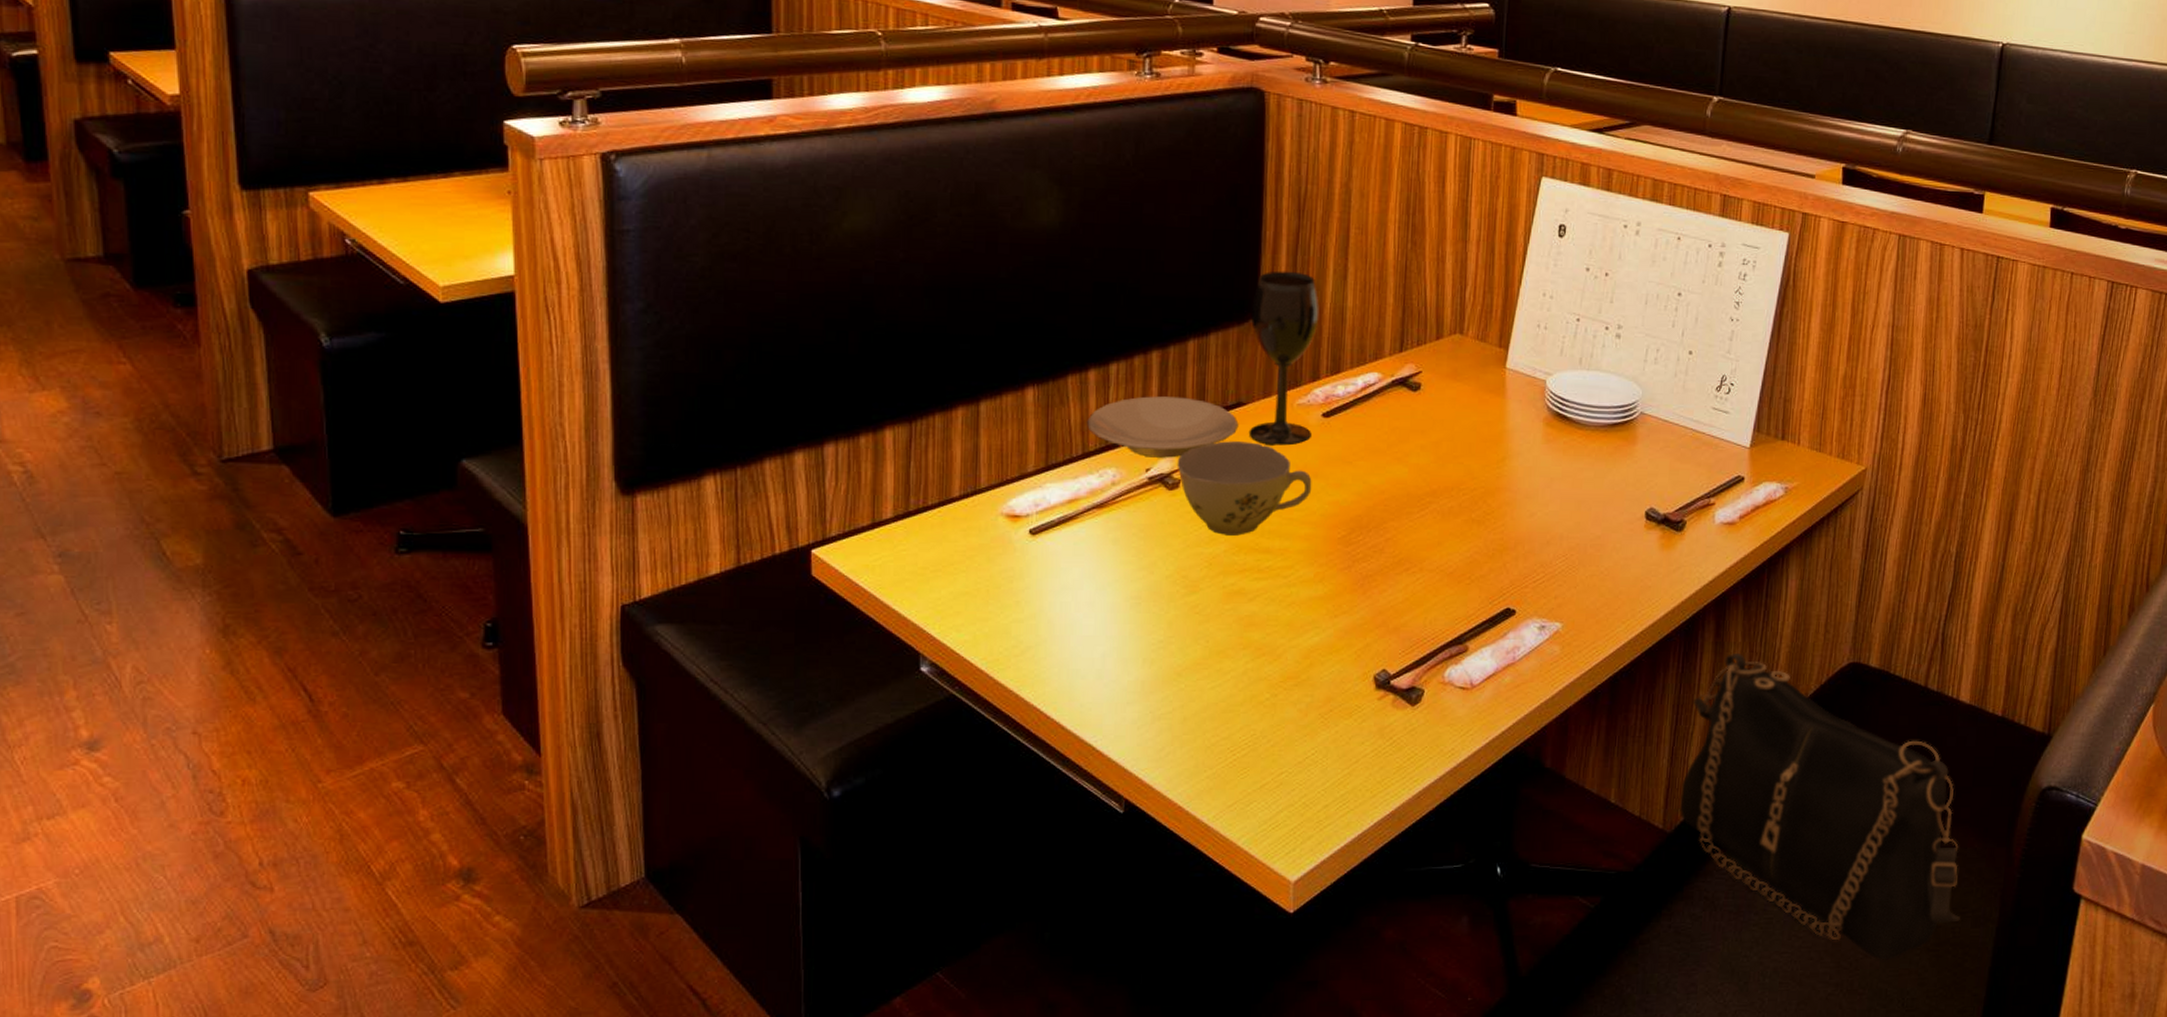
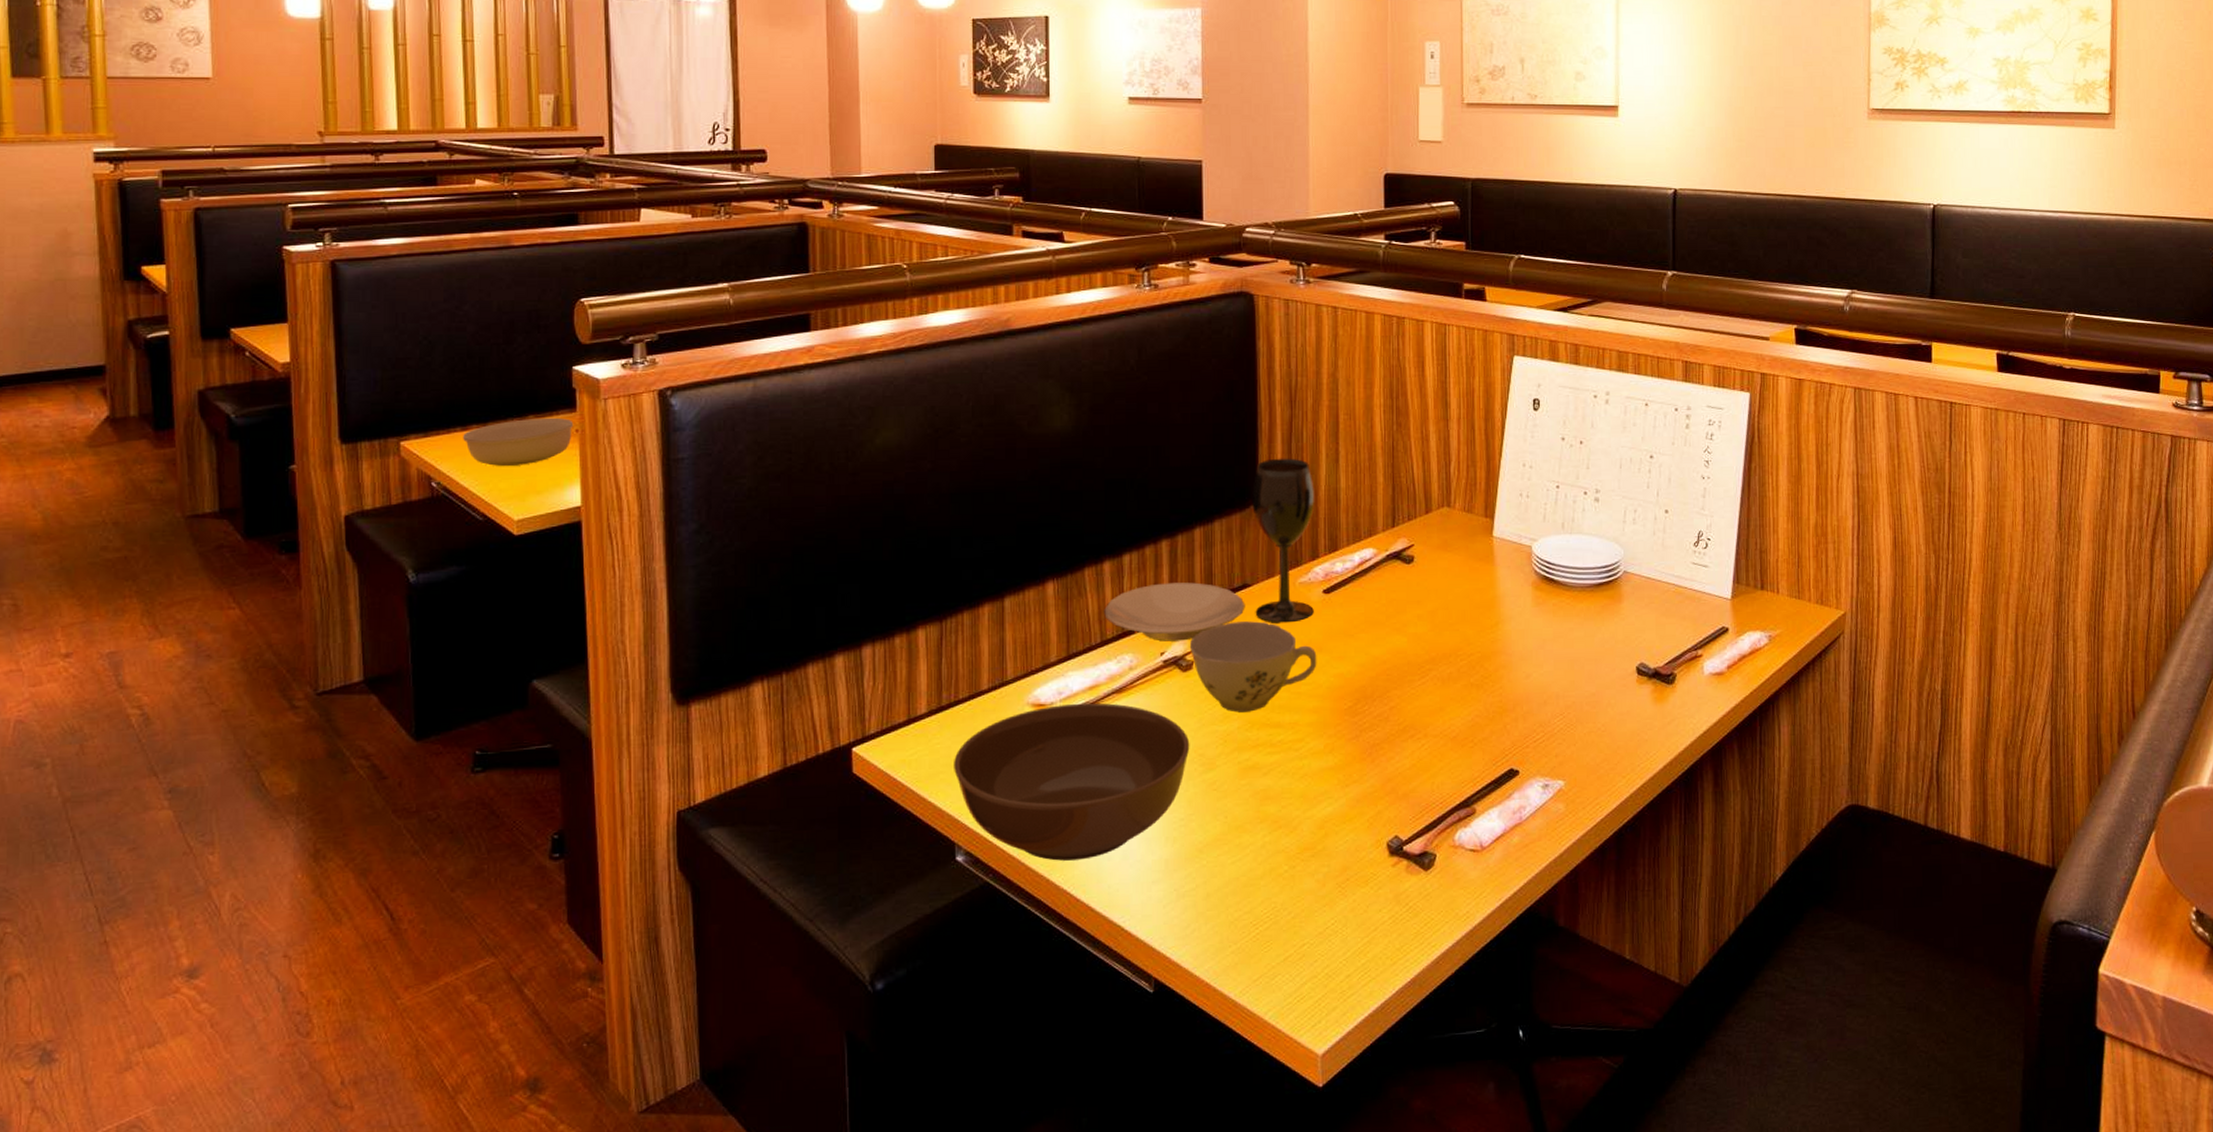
soup bowl: none [380,175,506,227] -> present [463,417,574,466]
bowl: none [920,516,1173,677] -> present [954,702,1190,861]
handbag: present [1679,654,1960,961] -> none [1693,802,1985,1111]

